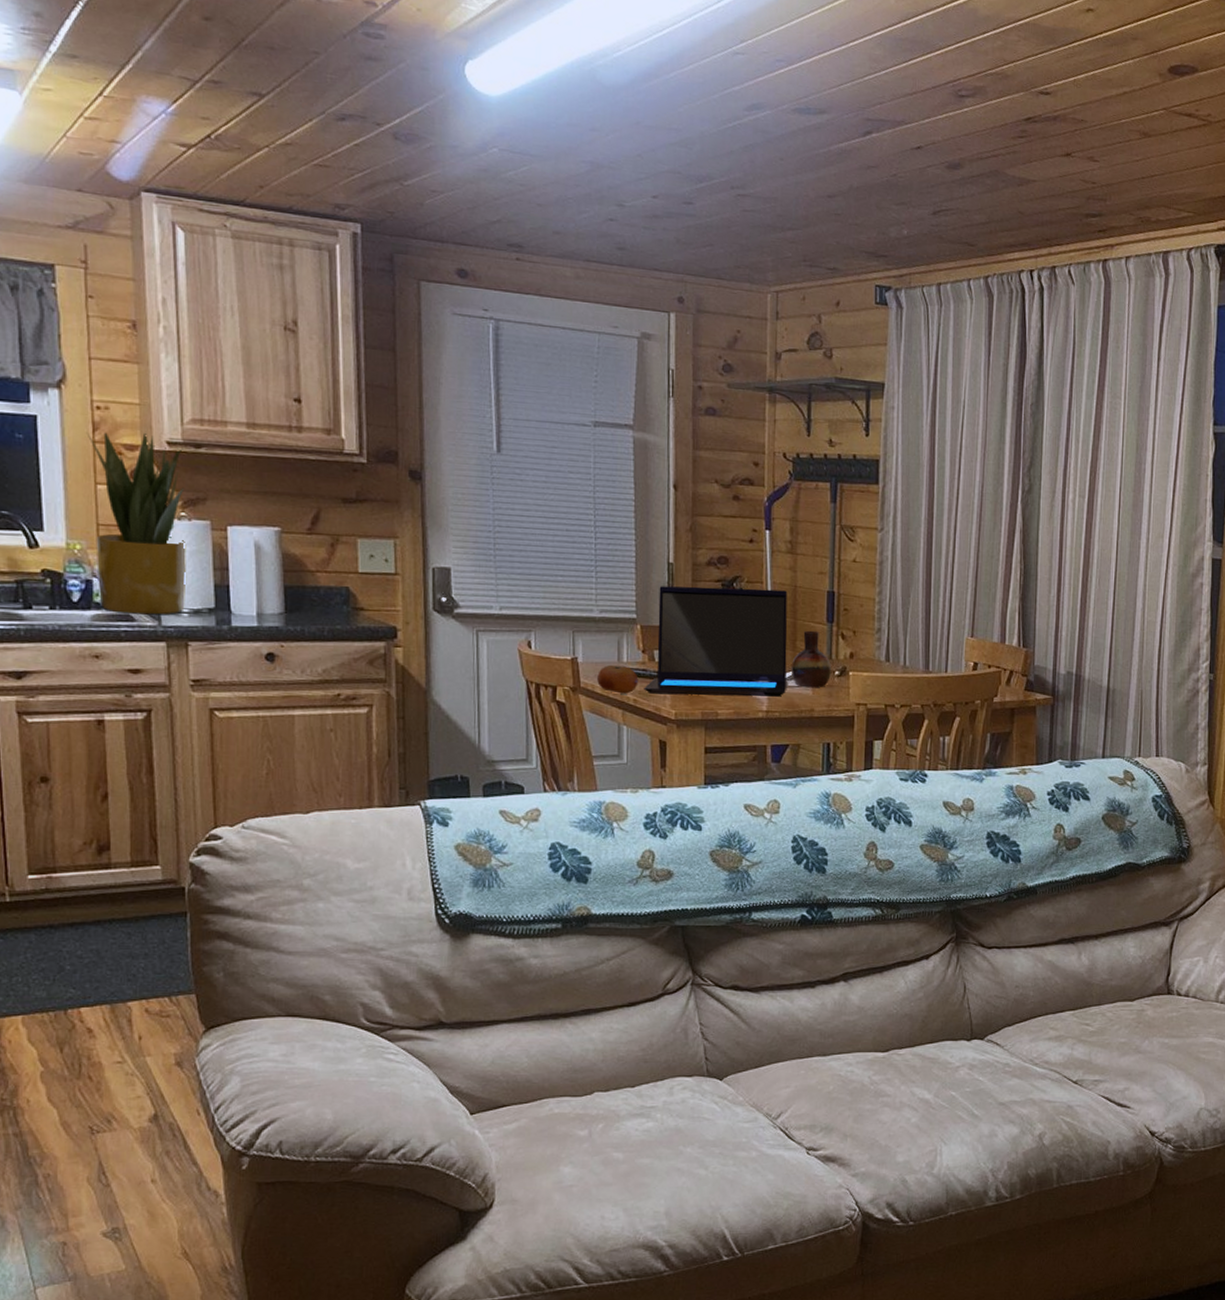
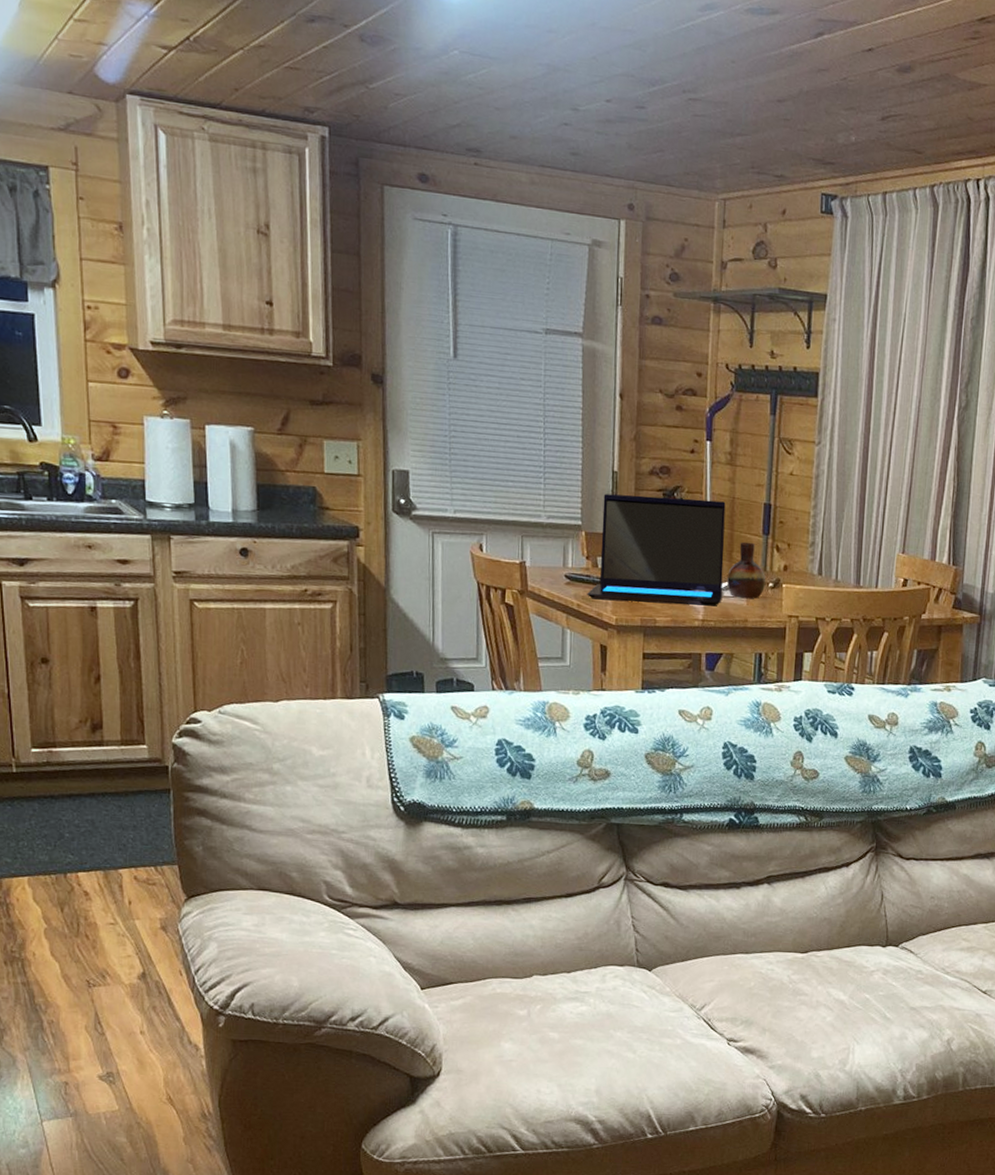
planter: present [86,432,186,615] -> none [78,331,168,509]
fruit: present [597,664,639,694] -> none [543,569,582,599]

